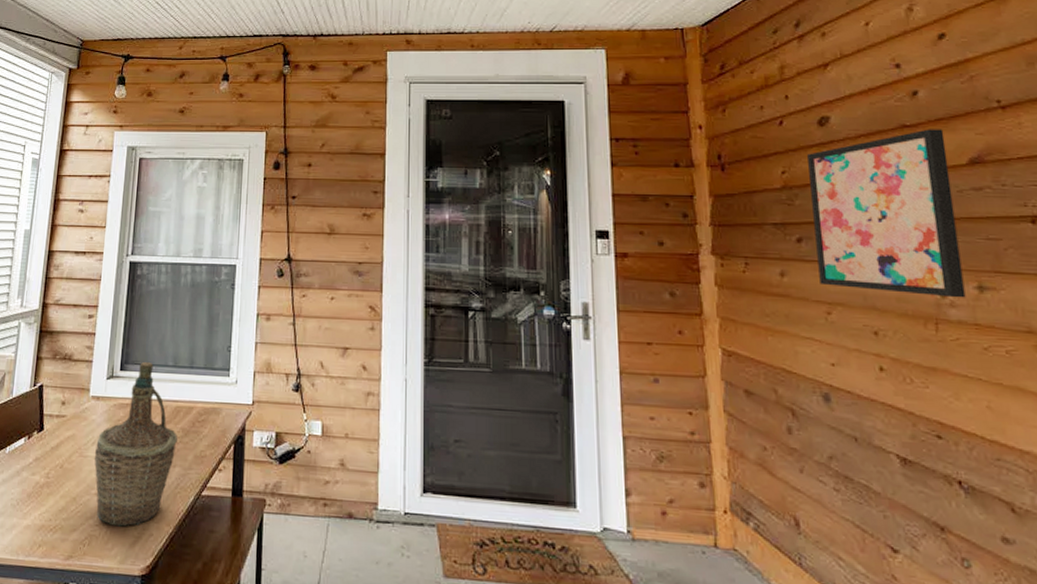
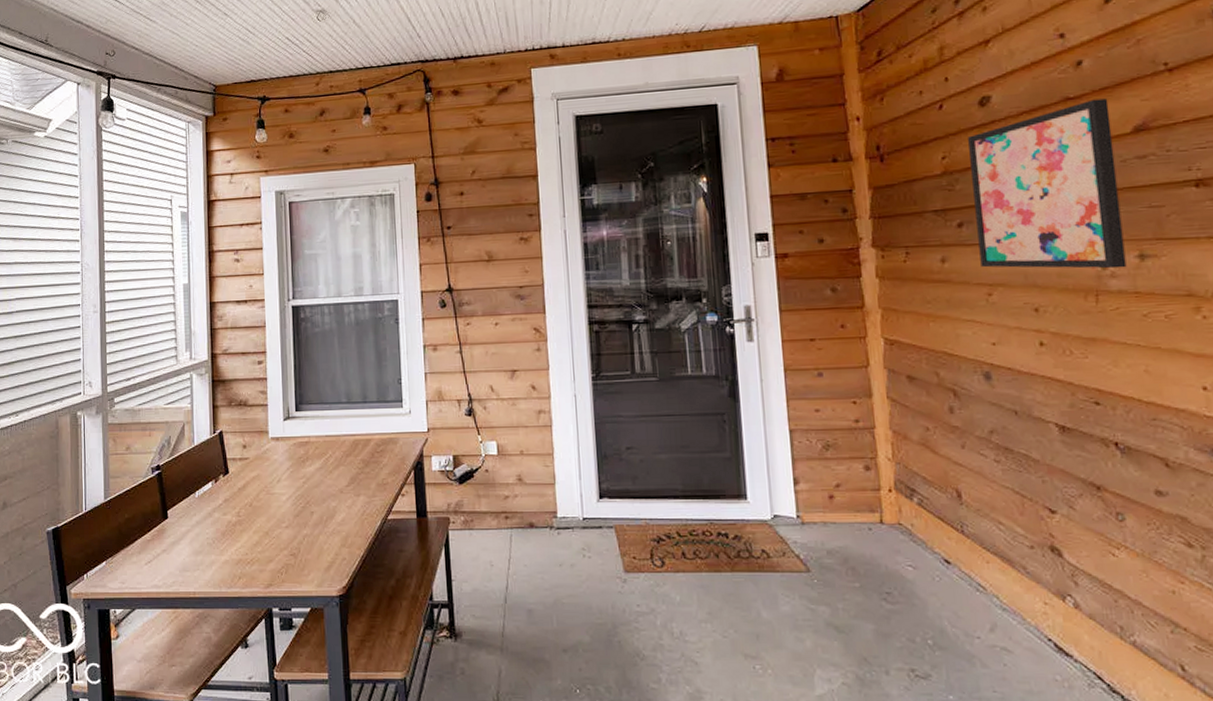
bottle: present [94,361,179,527] -> none [280,400,360,554]

